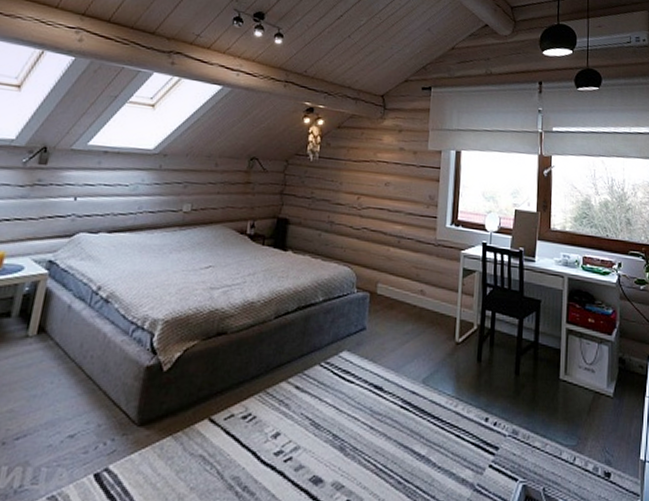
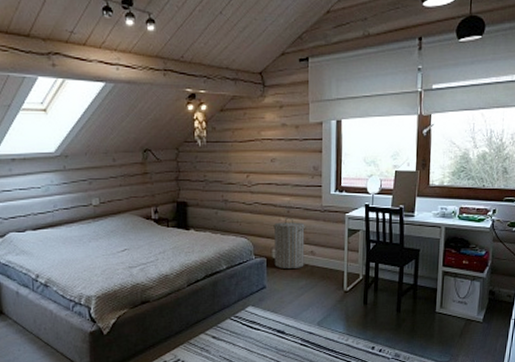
laundry hamper: none [378,248,417,309] -> present [273,217,306,269]

